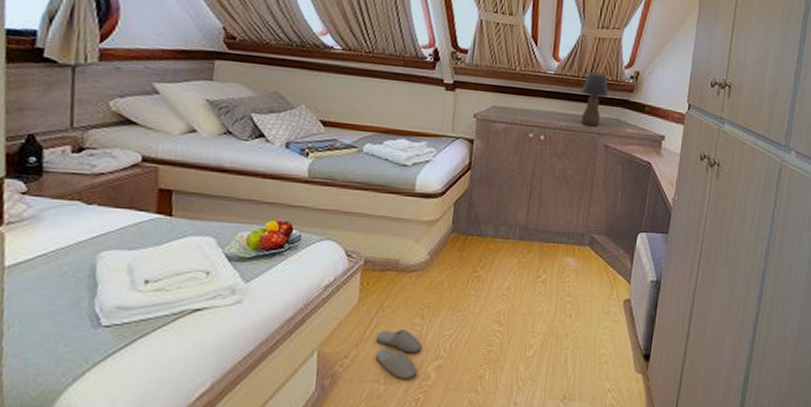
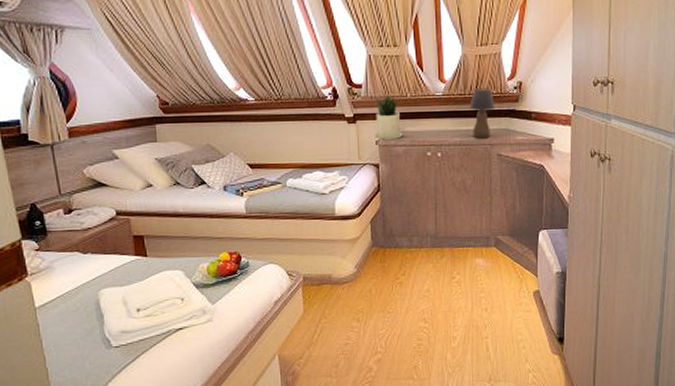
slippers: present [375,330,422,380] -> none [322,332,362,373]
planter: none [473,65,506,115] -> present [374,95,403,141]

